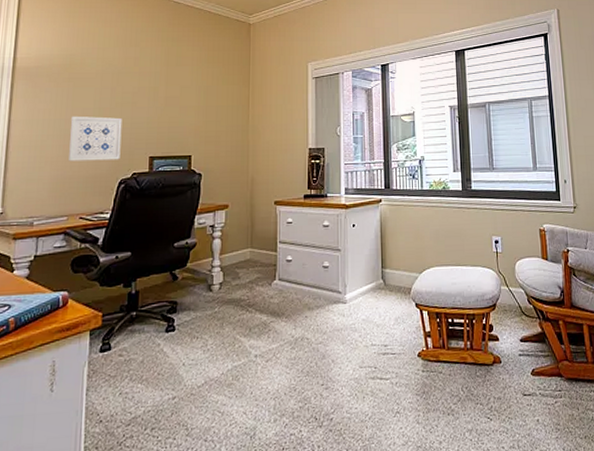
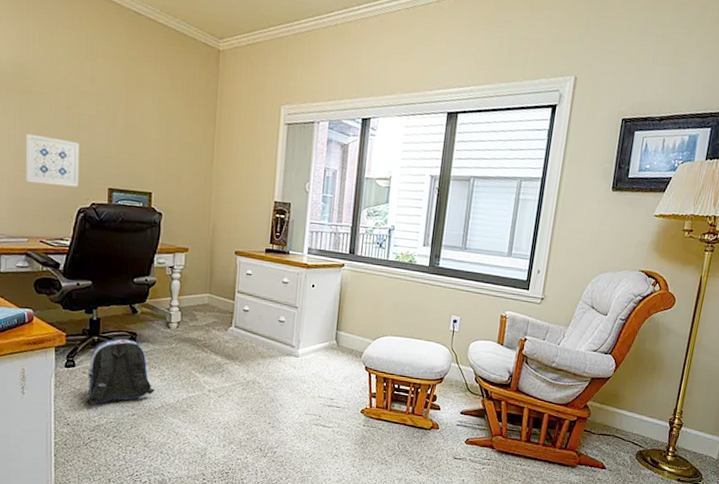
backpack: none [121,309,197,394] -> present [86,338,155,405]

